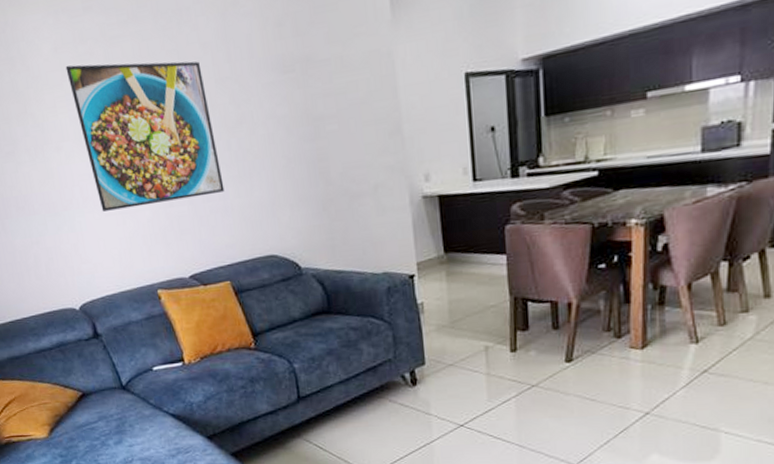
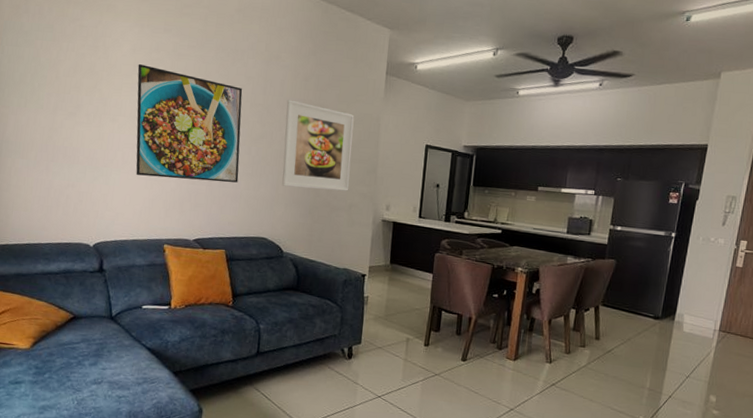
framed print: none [260,56,369,182] -> present [282,100,355,191]

